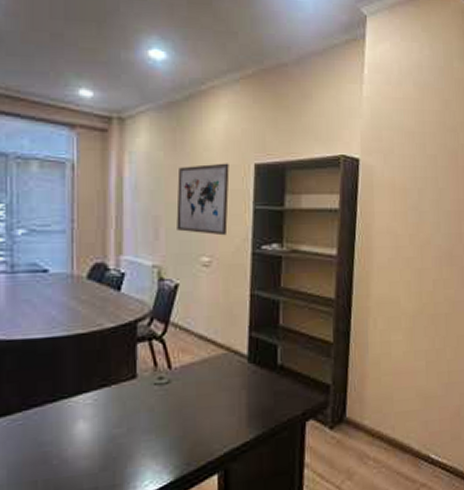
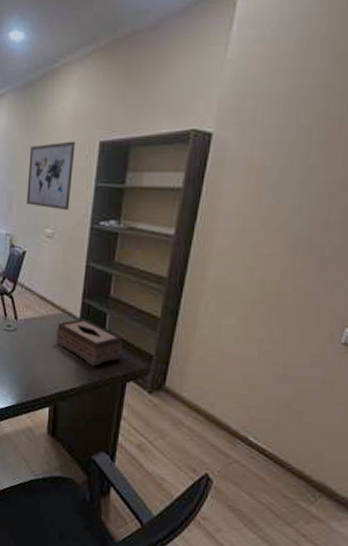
tissue box: none [222,355,298,410] -> present [56,319,123,366]

